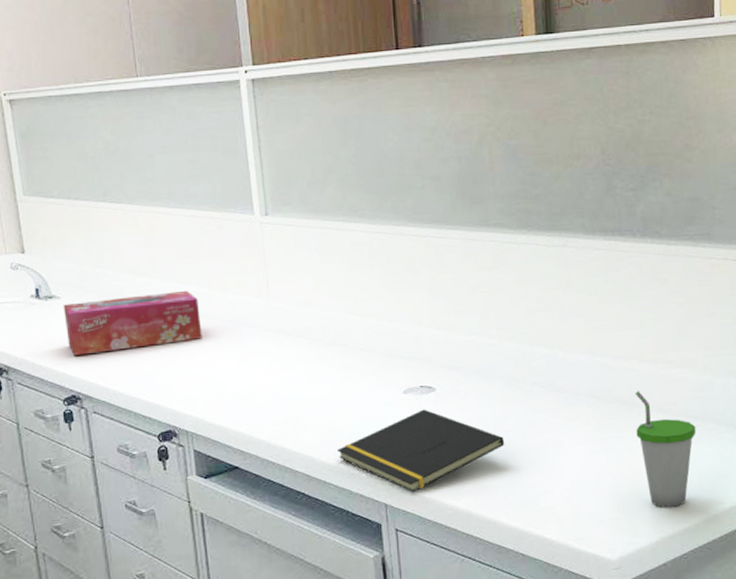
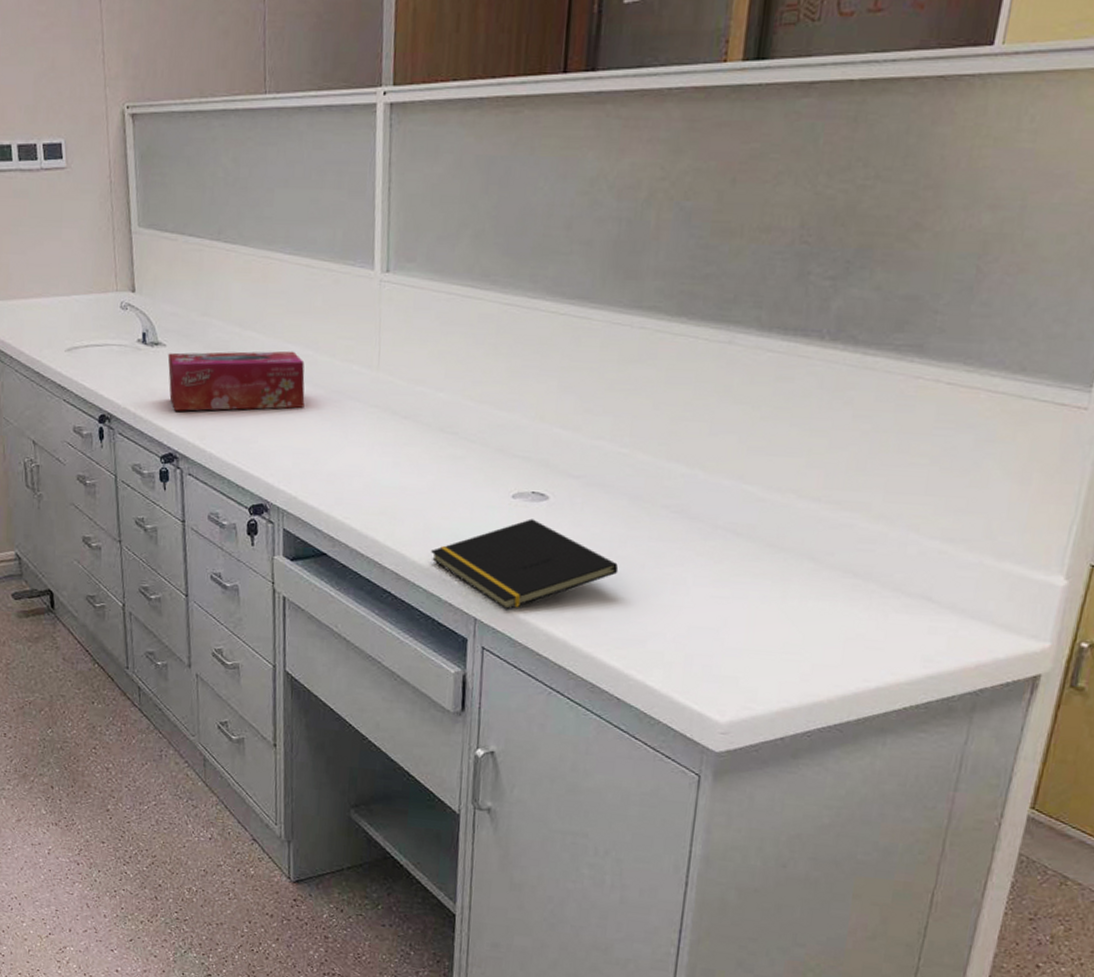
cup: present [635,391,696,508] -> none [777,532,854,676]

